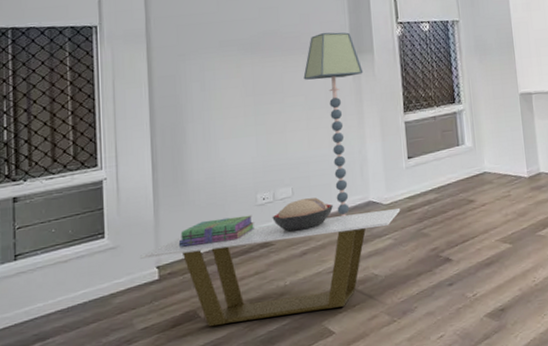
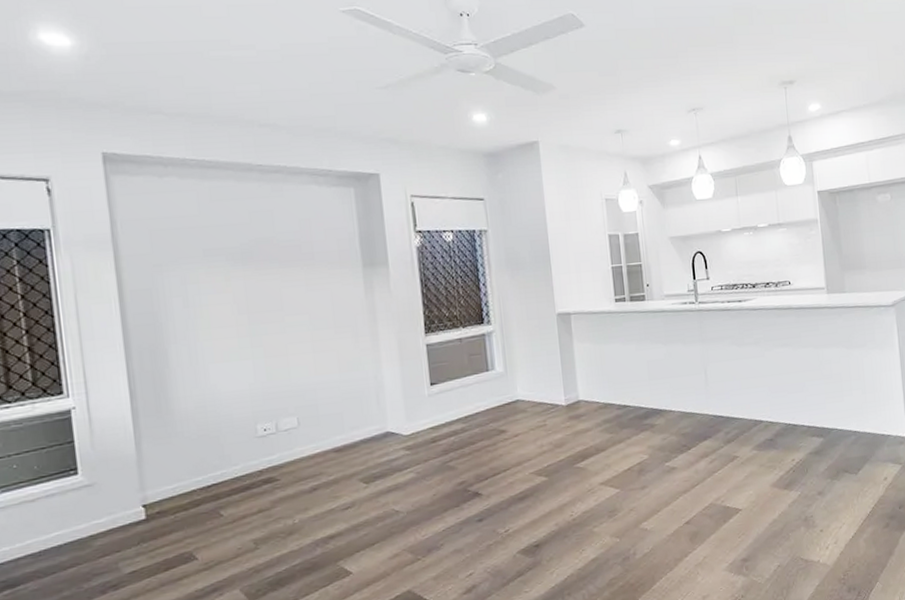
coffee table: present [139,208,401,327] -> none [121,440,423,570]
stack of books: present [178,214,254,247] -> none [166,447,255,484]
decorative bowl: present [272,197,334,233] -> none [275,428,347,467]
floor lamp: present [303,32,364,217] -> none [306,241,377,450]

